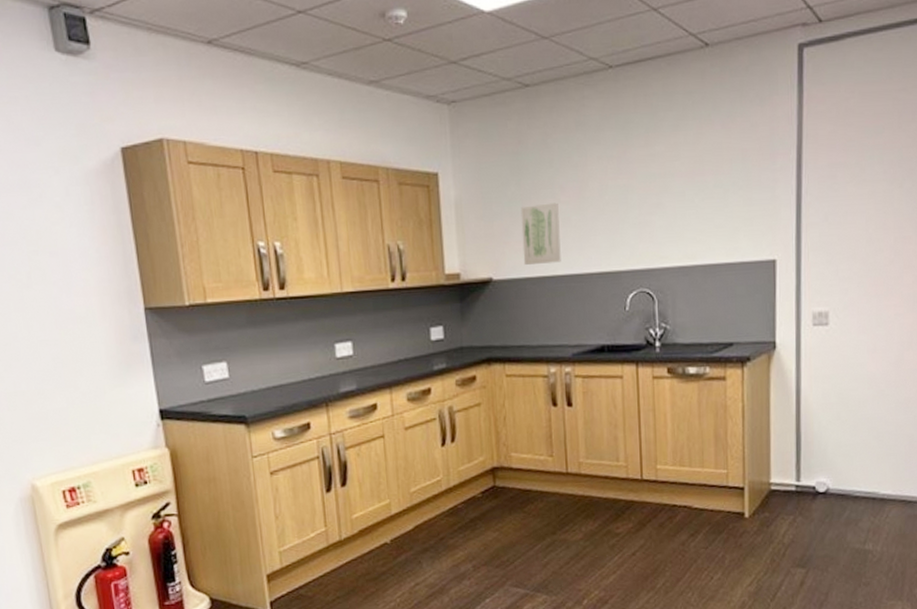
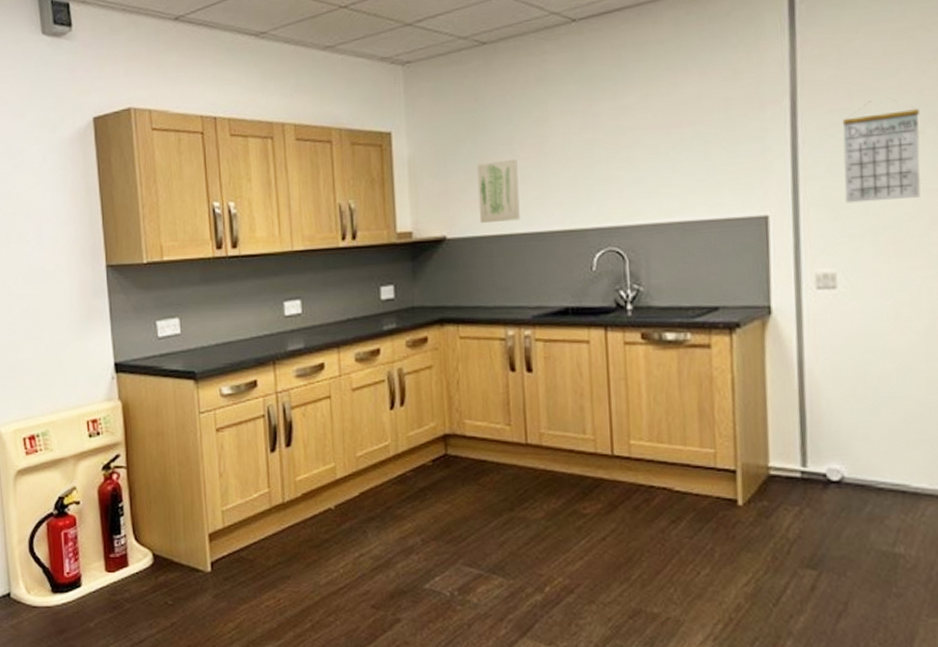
calendar: none [838,156,899,249] -> present [842,101,921,203]

